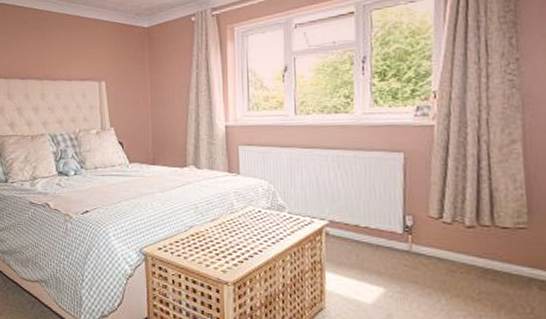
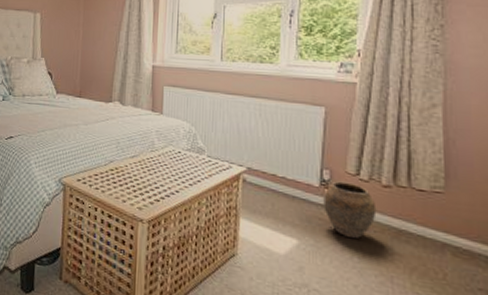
vase: none [408,226,462,282] -> present [323,181,377,239]

